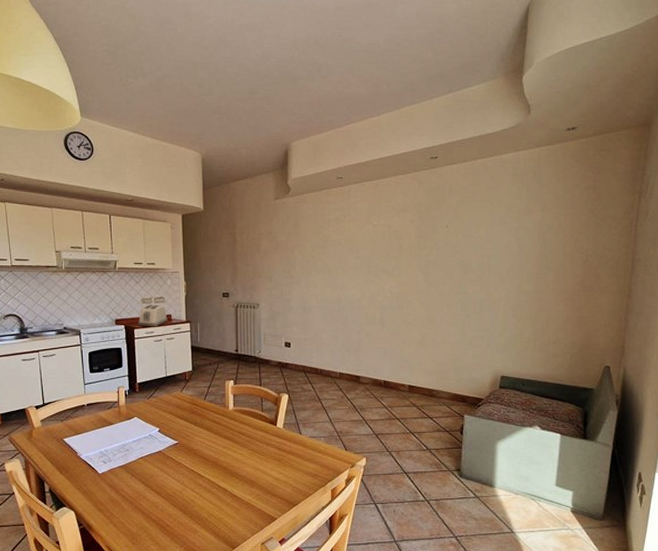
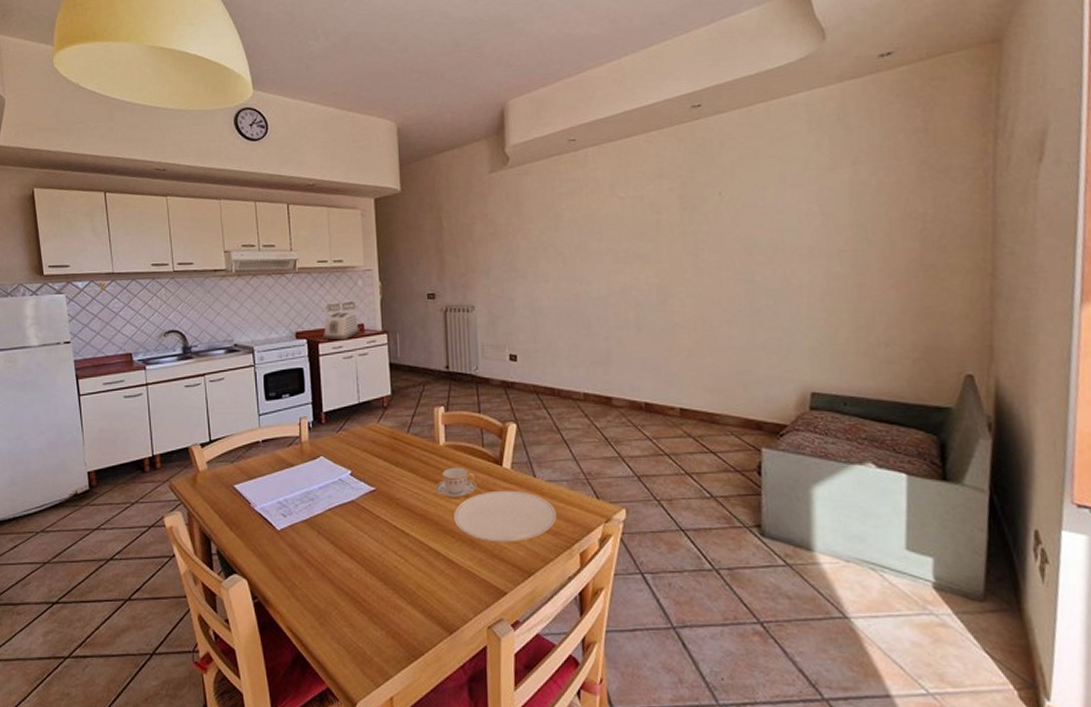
teacup: none [225,427,257,449] -> present [435,468,478,498]
plate: none [238,444,316,483] -> present [454,490,558,544]

